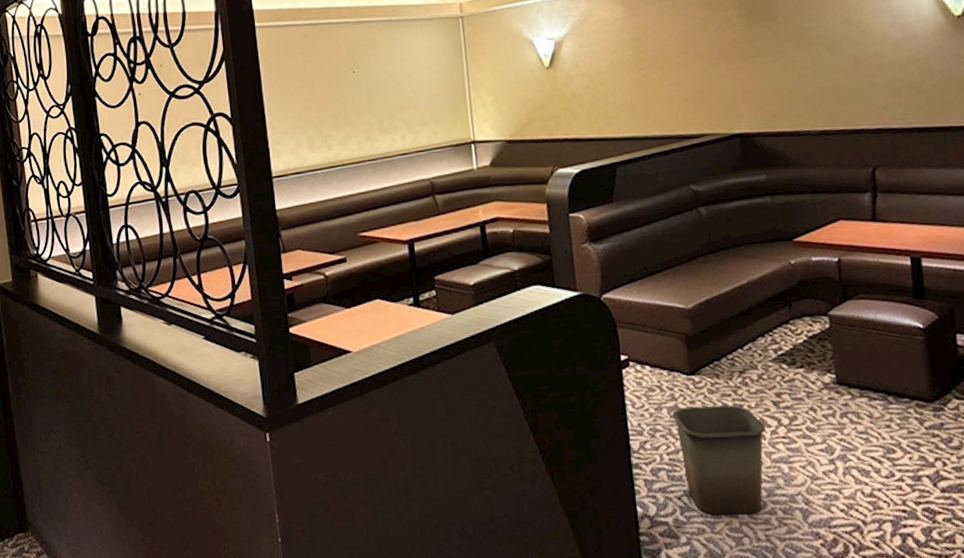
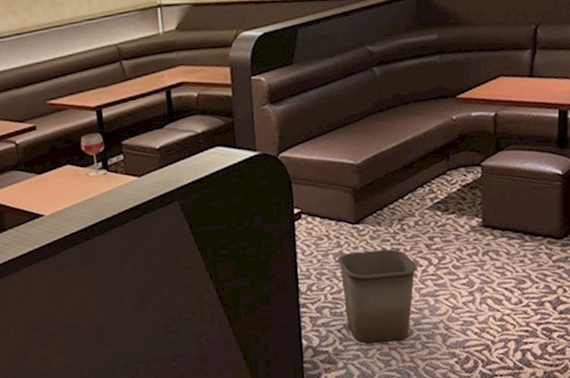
wineglass: none [391,267,419,313] -> present [80,133,108,177]

